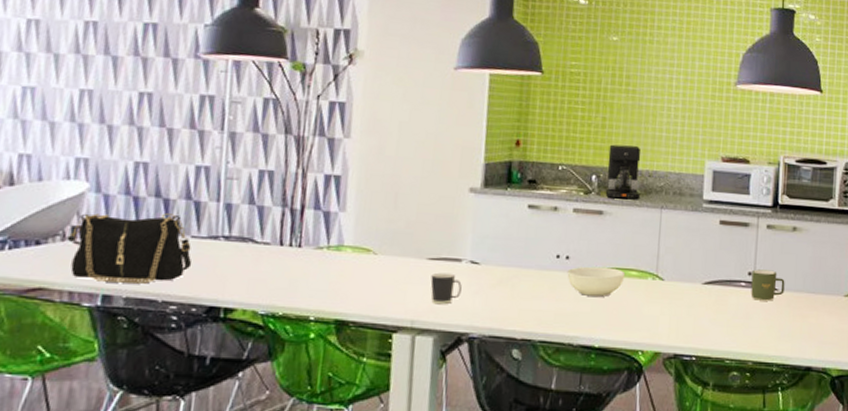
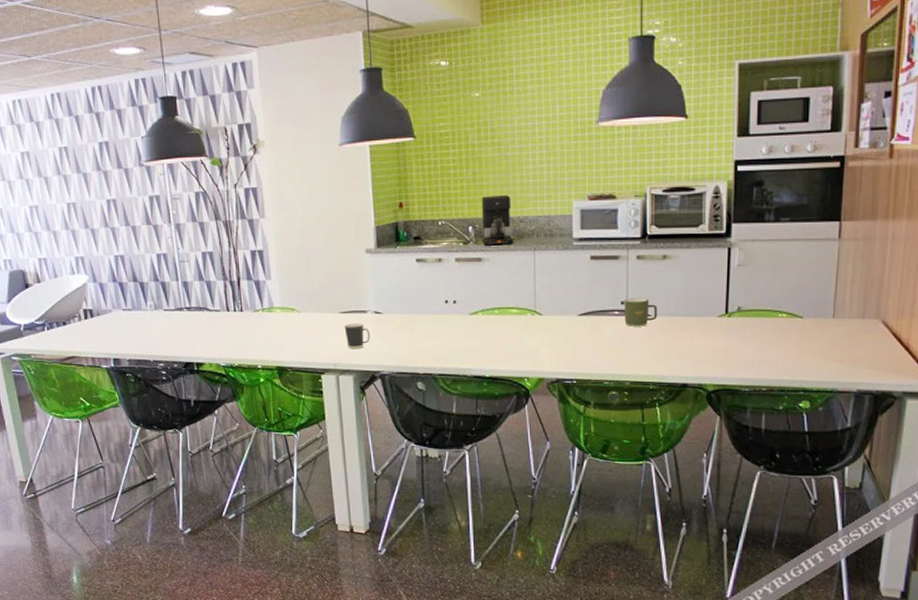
handbag: present [67,213,192,284] -> none [82,293,168,349]
bowl: present [567,266,626,297] -> none [456,307,507,335]

